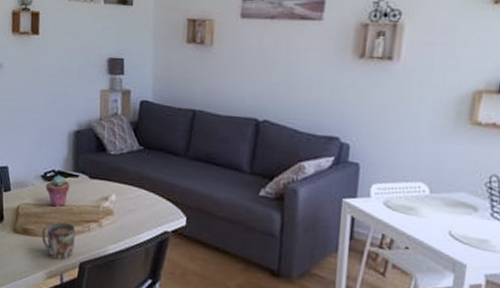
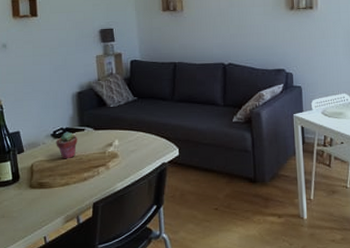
mug: present [41,222,76,261] -> none [56,171,87,206]

